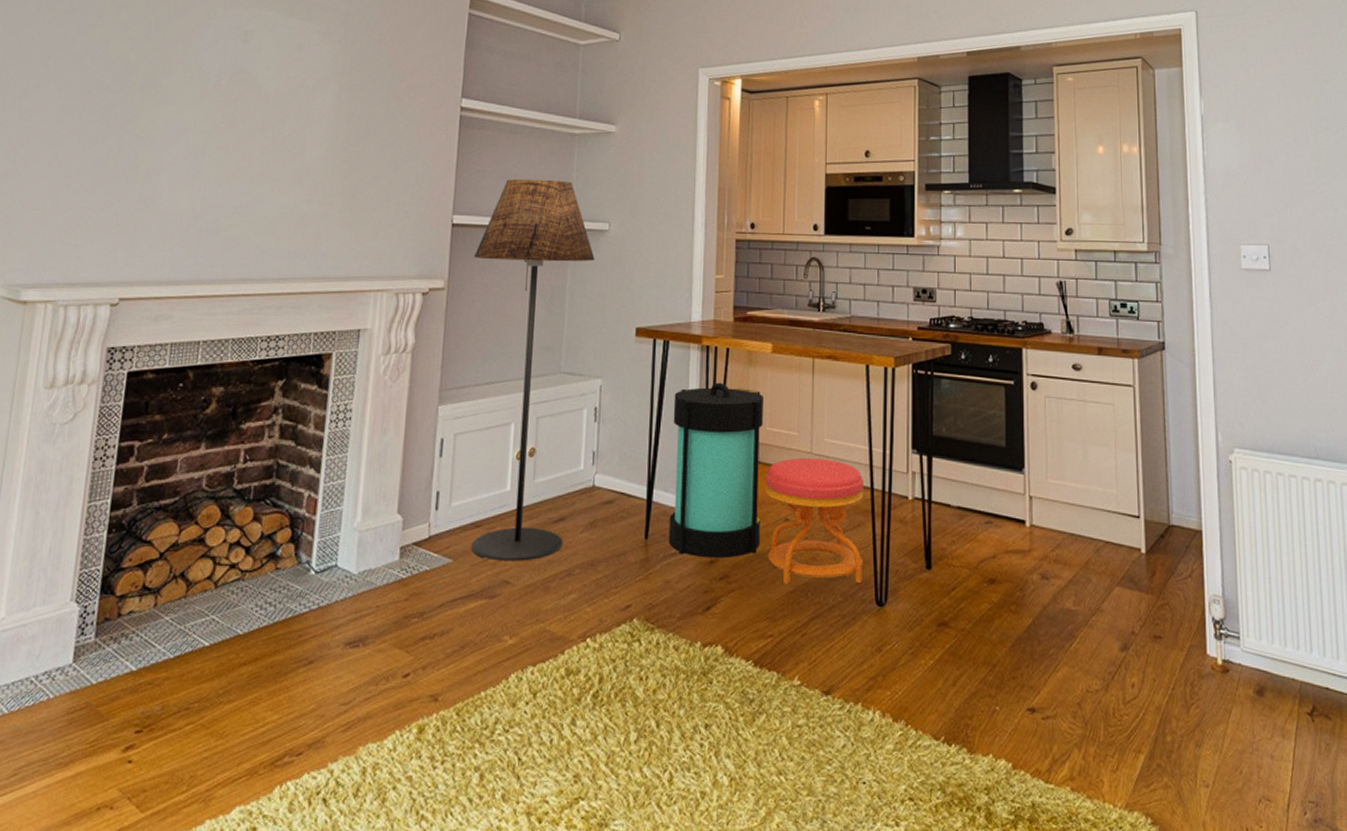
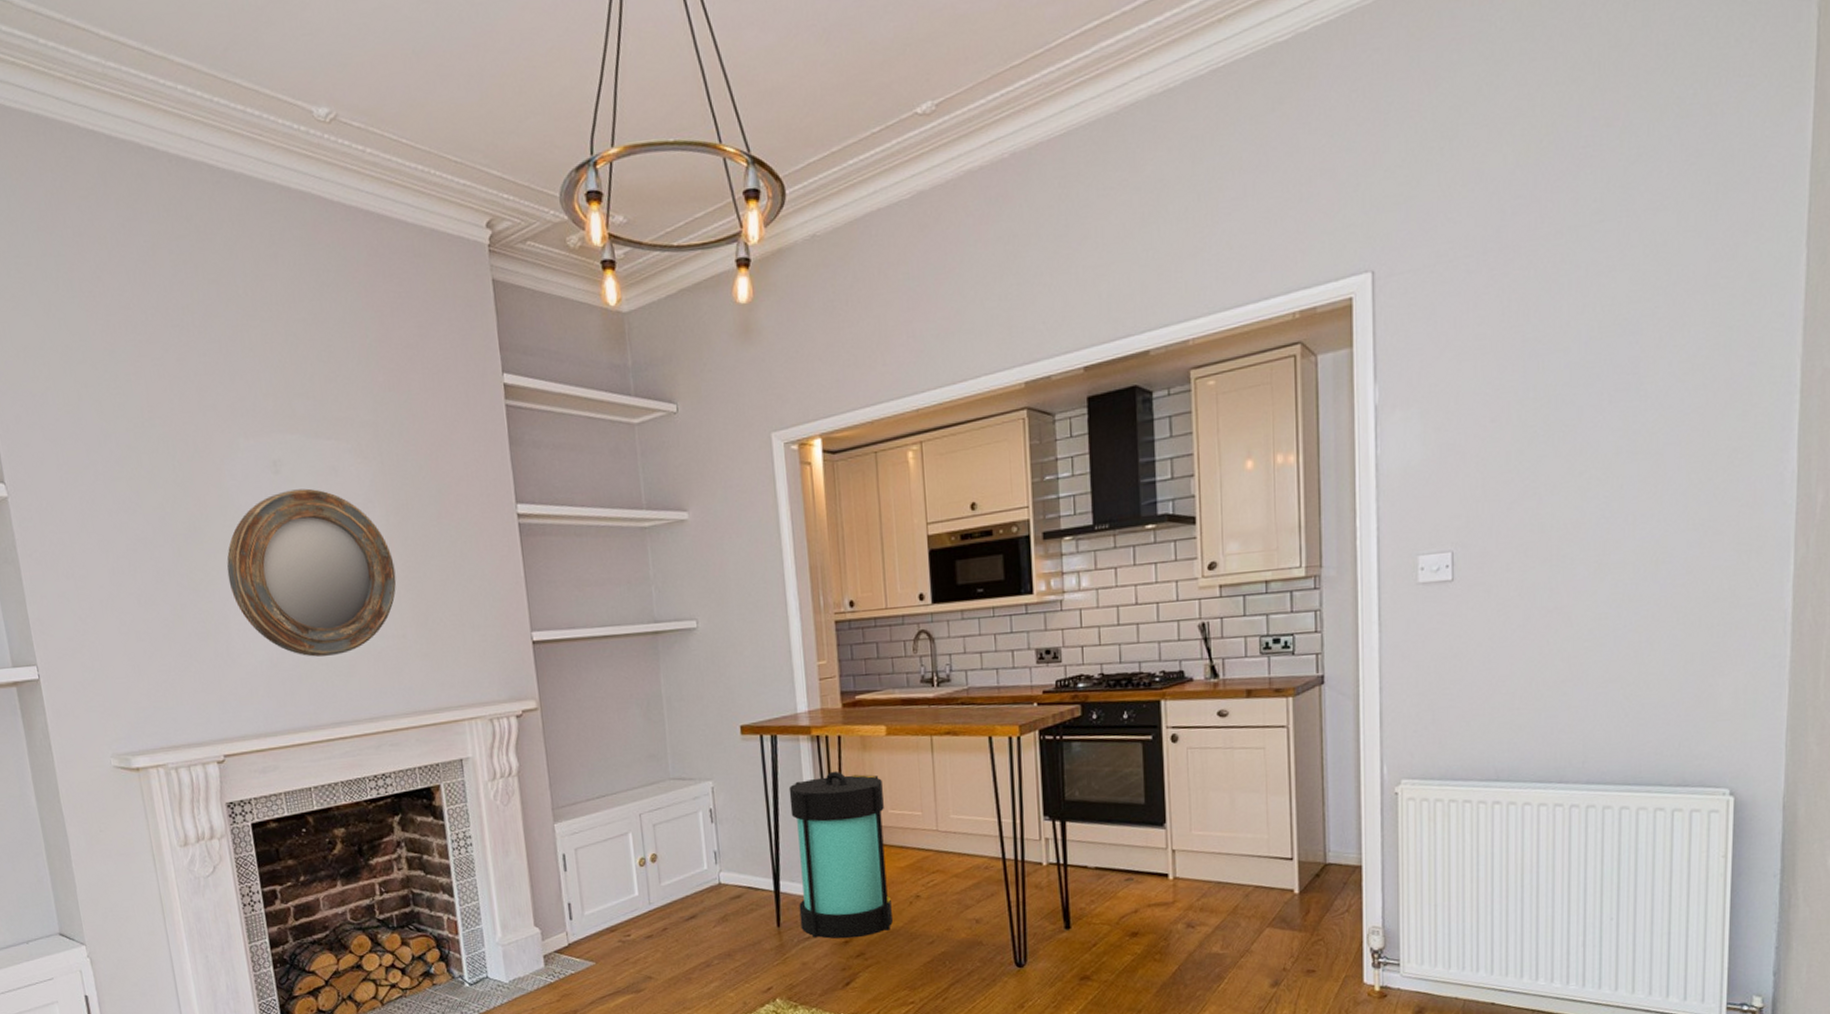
home mirror: none [172,58,336,214] -> present [227,488,396,657]
floor lamp: present [471,178,595,561] -> none [561,580,698,960]
stool: present [765,457,865,585] -> none [892,835,1000,956]

